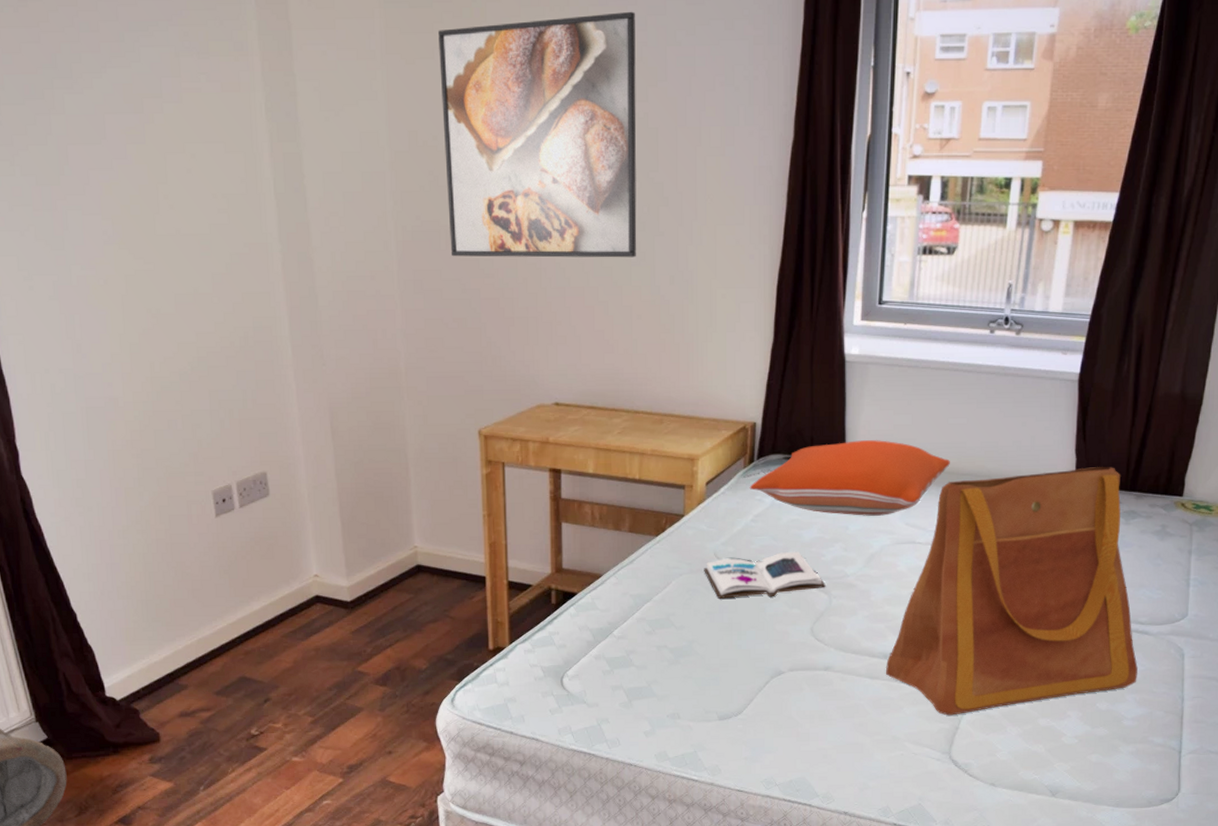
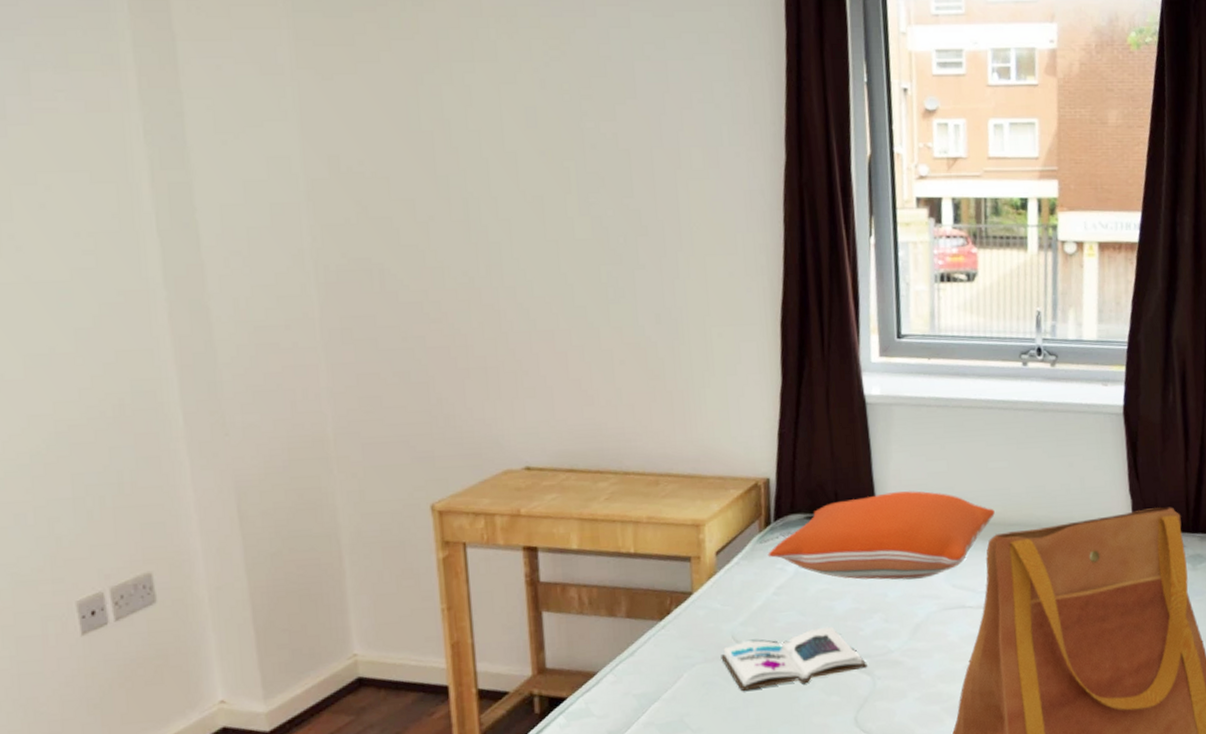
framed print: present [438,11,637,258] -> none [361,23,614,300]

